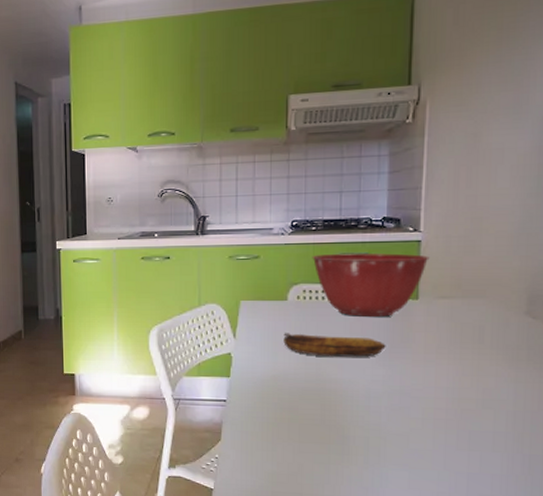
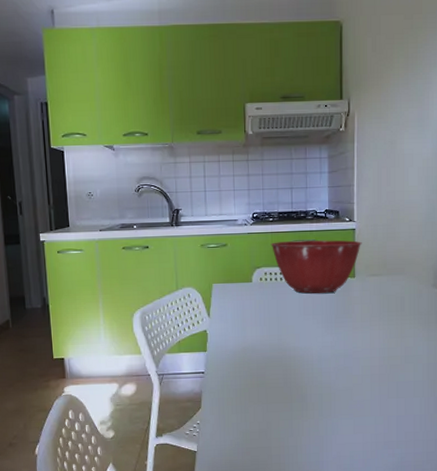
banana: present [283,333,386,357] -> none [250,310,332,329]

